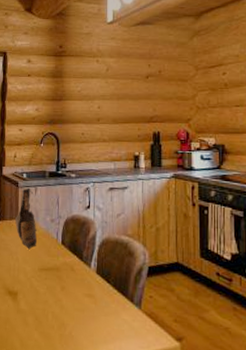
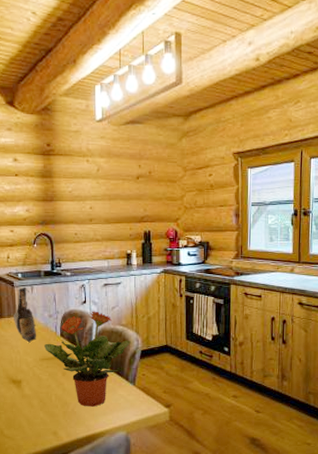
potted plant: none [44,217,137,332] -> present [44,311,131,407]

